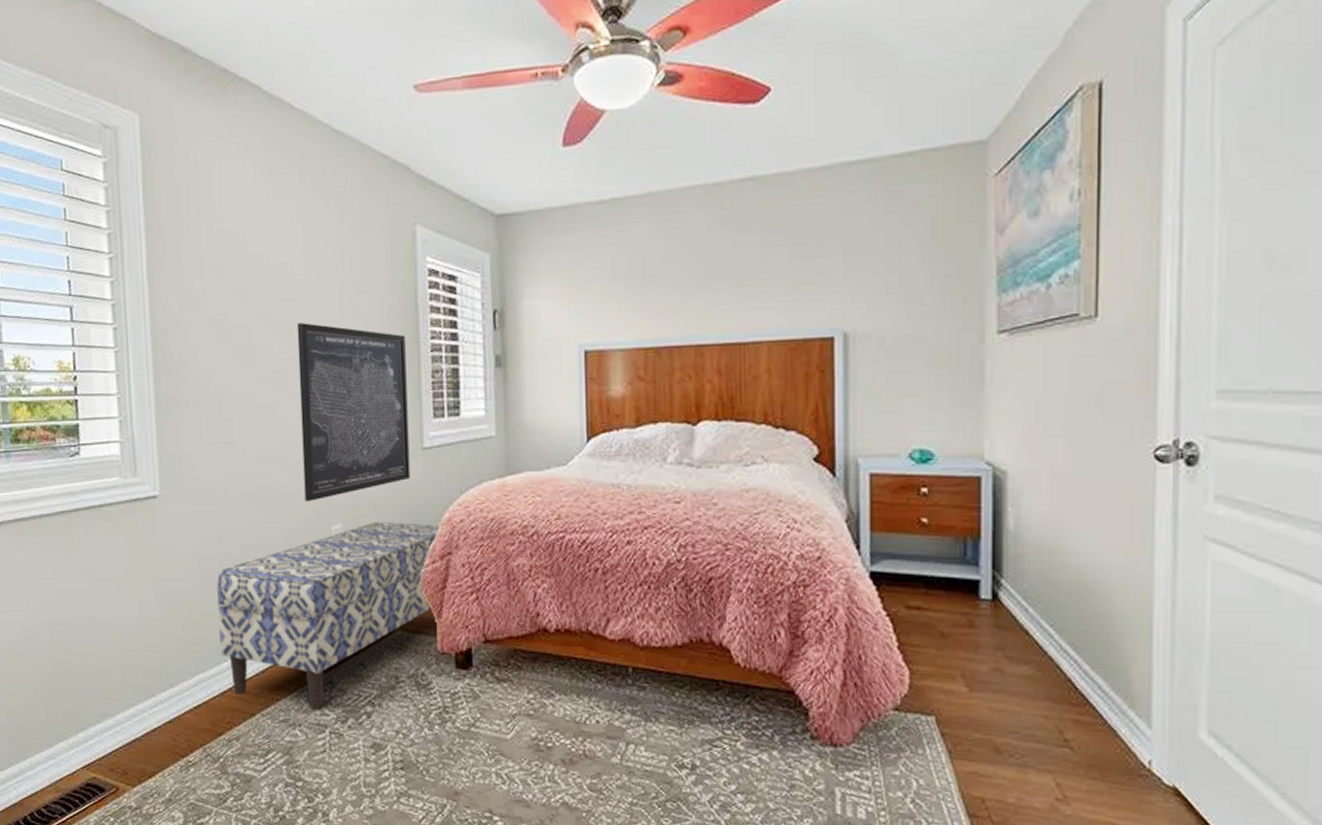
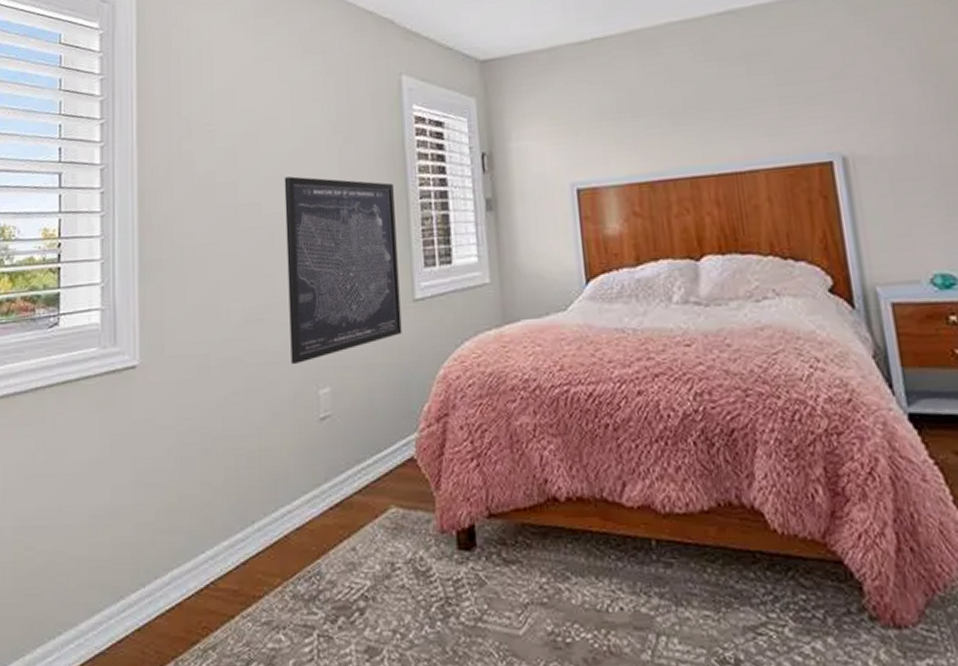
bench: present [217,521,440,711] -> none [196,382,435,609]

